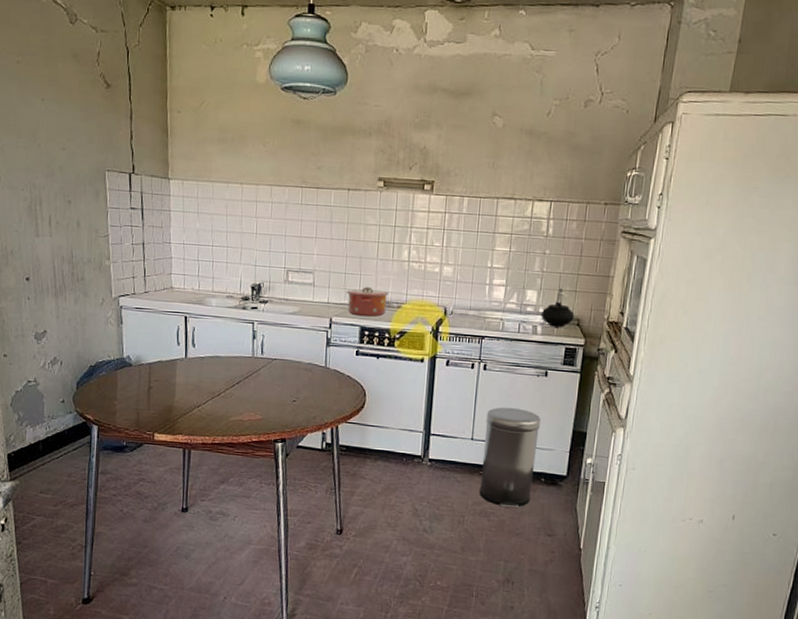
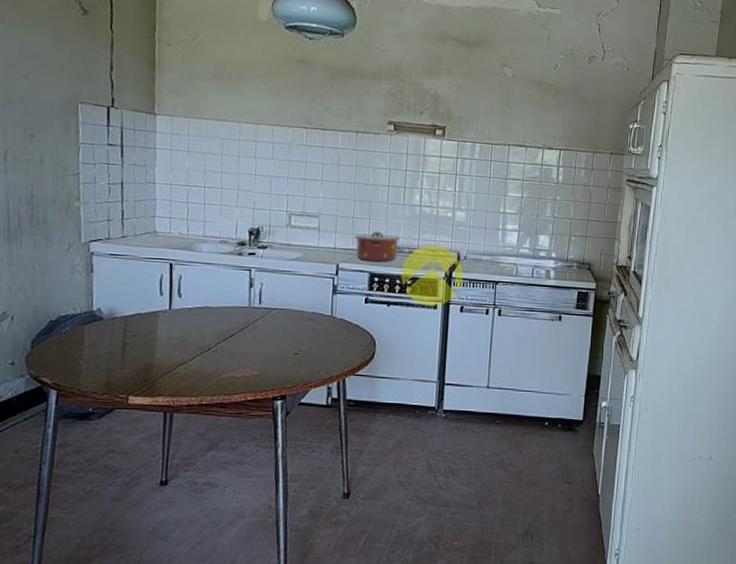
pedal bin: present [480,407,541,509] -> none [497,353,557,457]
teapot: present [540,288,575,327] -> none [553,233,586,272]

